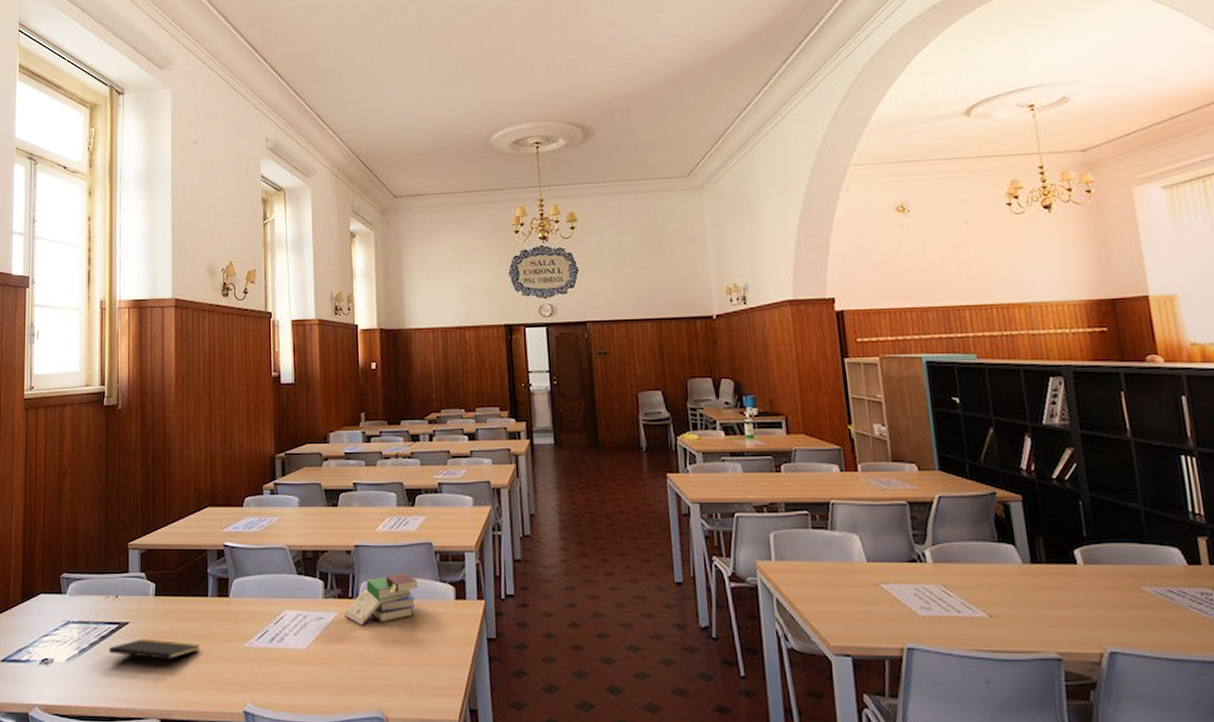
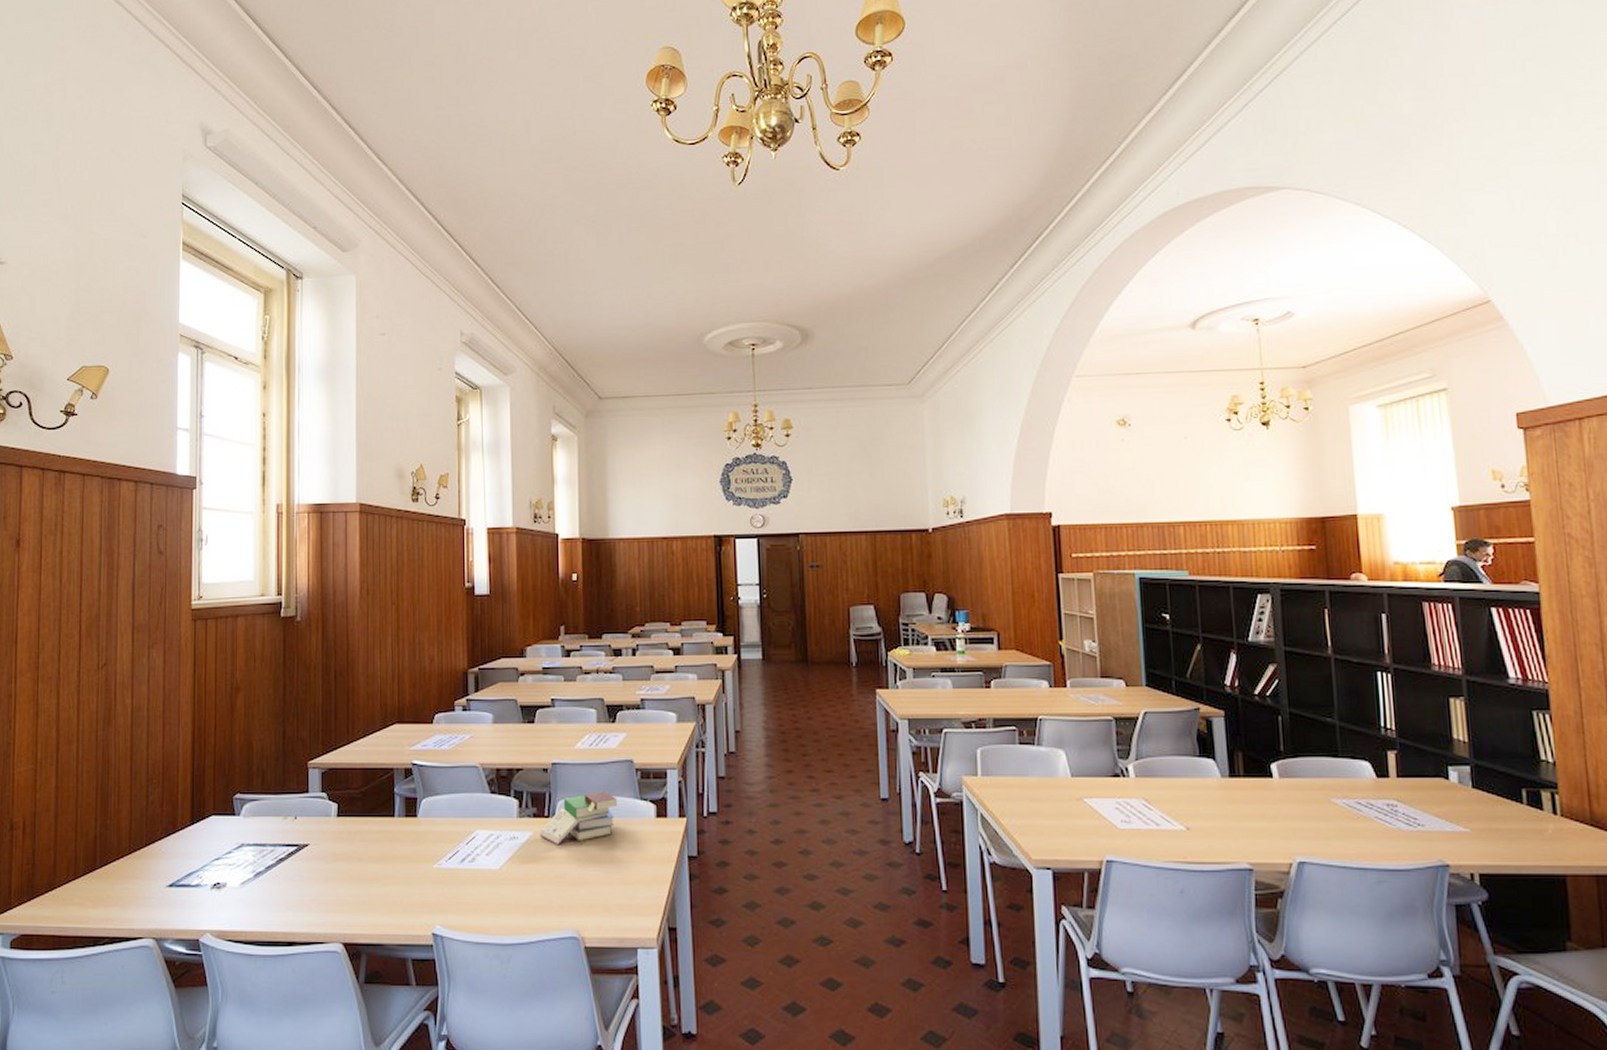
notepad: present [109,638,201,670] -> none [287,861,387,892]

